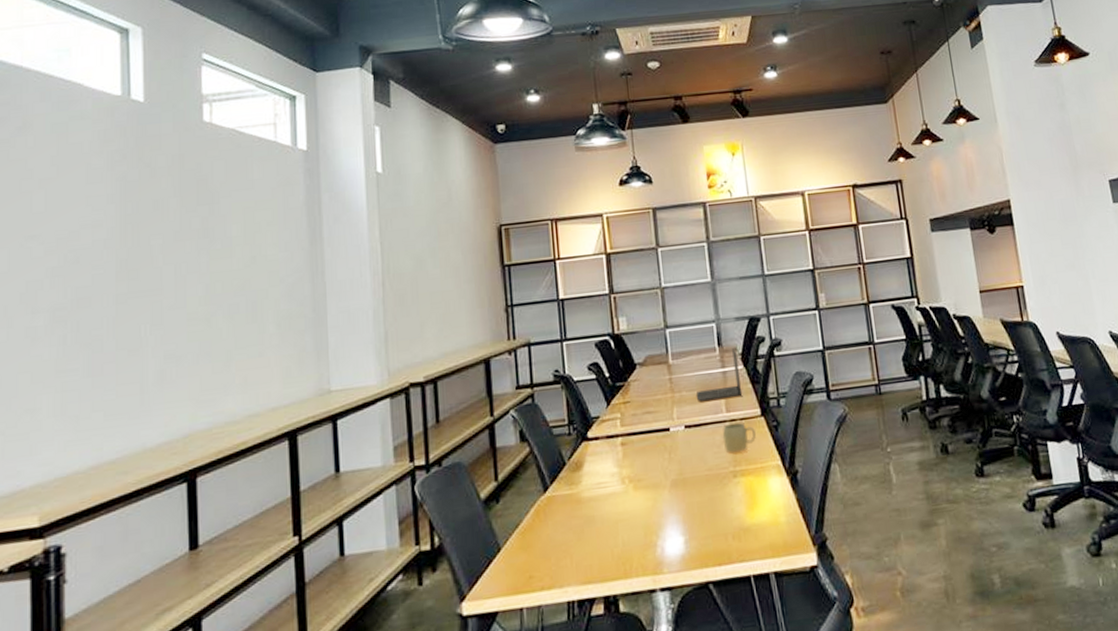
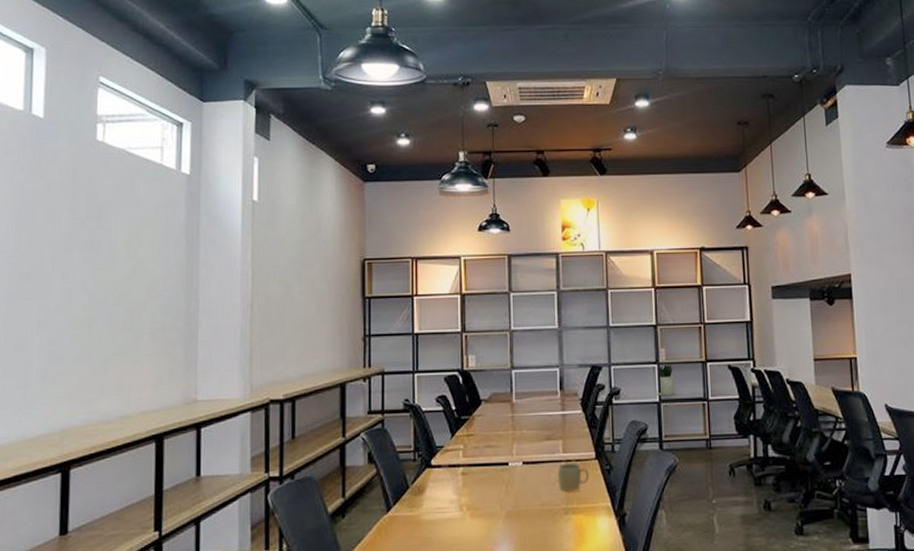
laptop: present [696,348,741,403] -> none [535,393,578,441]
planter: none [818,307,842,344] -> present [656,362,678,397]

